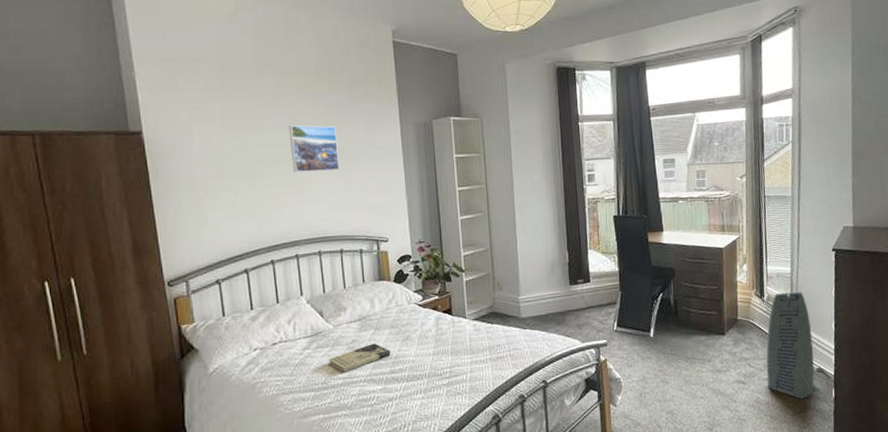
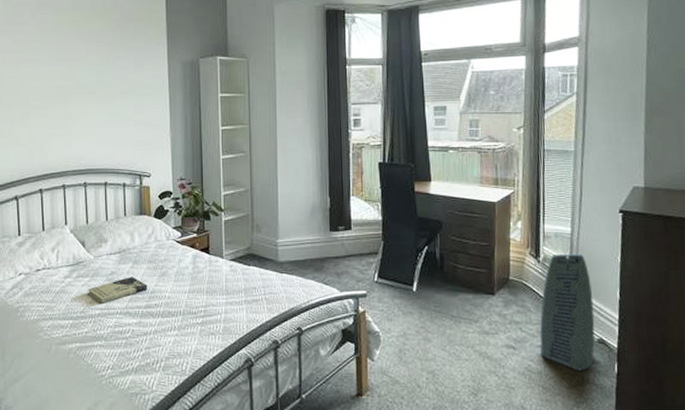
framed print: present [289,125,340,173] -> none [63,60,109,106]

